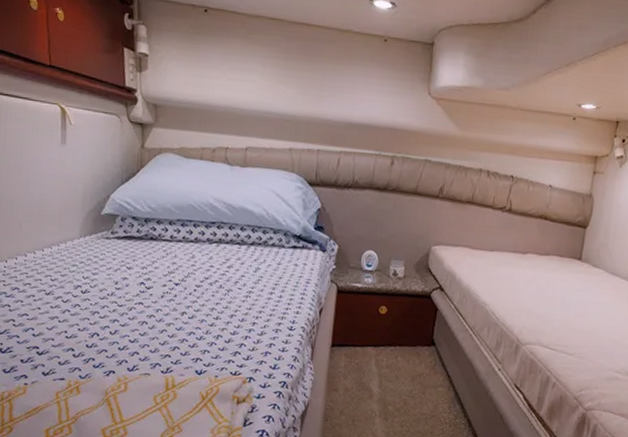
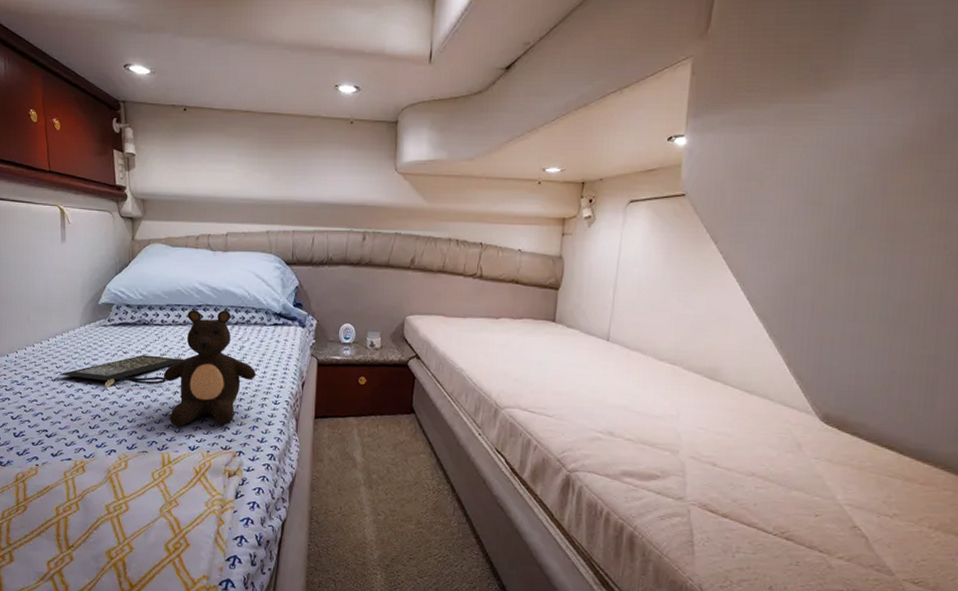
clutch bag: none [53,271,194,304] -> present [59,355,184,387]
teddy bear: none [170,226,271,350] -> present [163,310,256,428]

